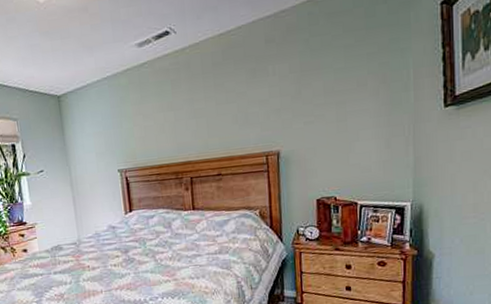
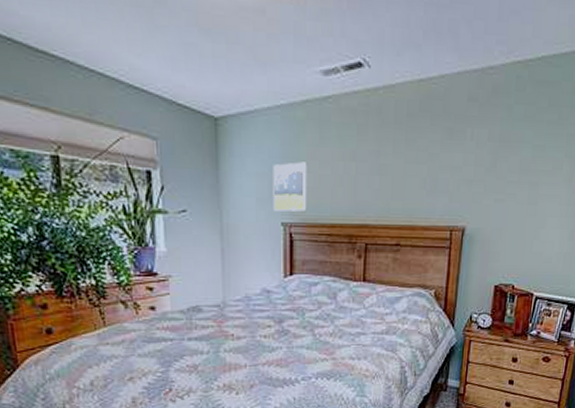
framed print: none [106,118,138,161] -> present [273,162,308,212]

